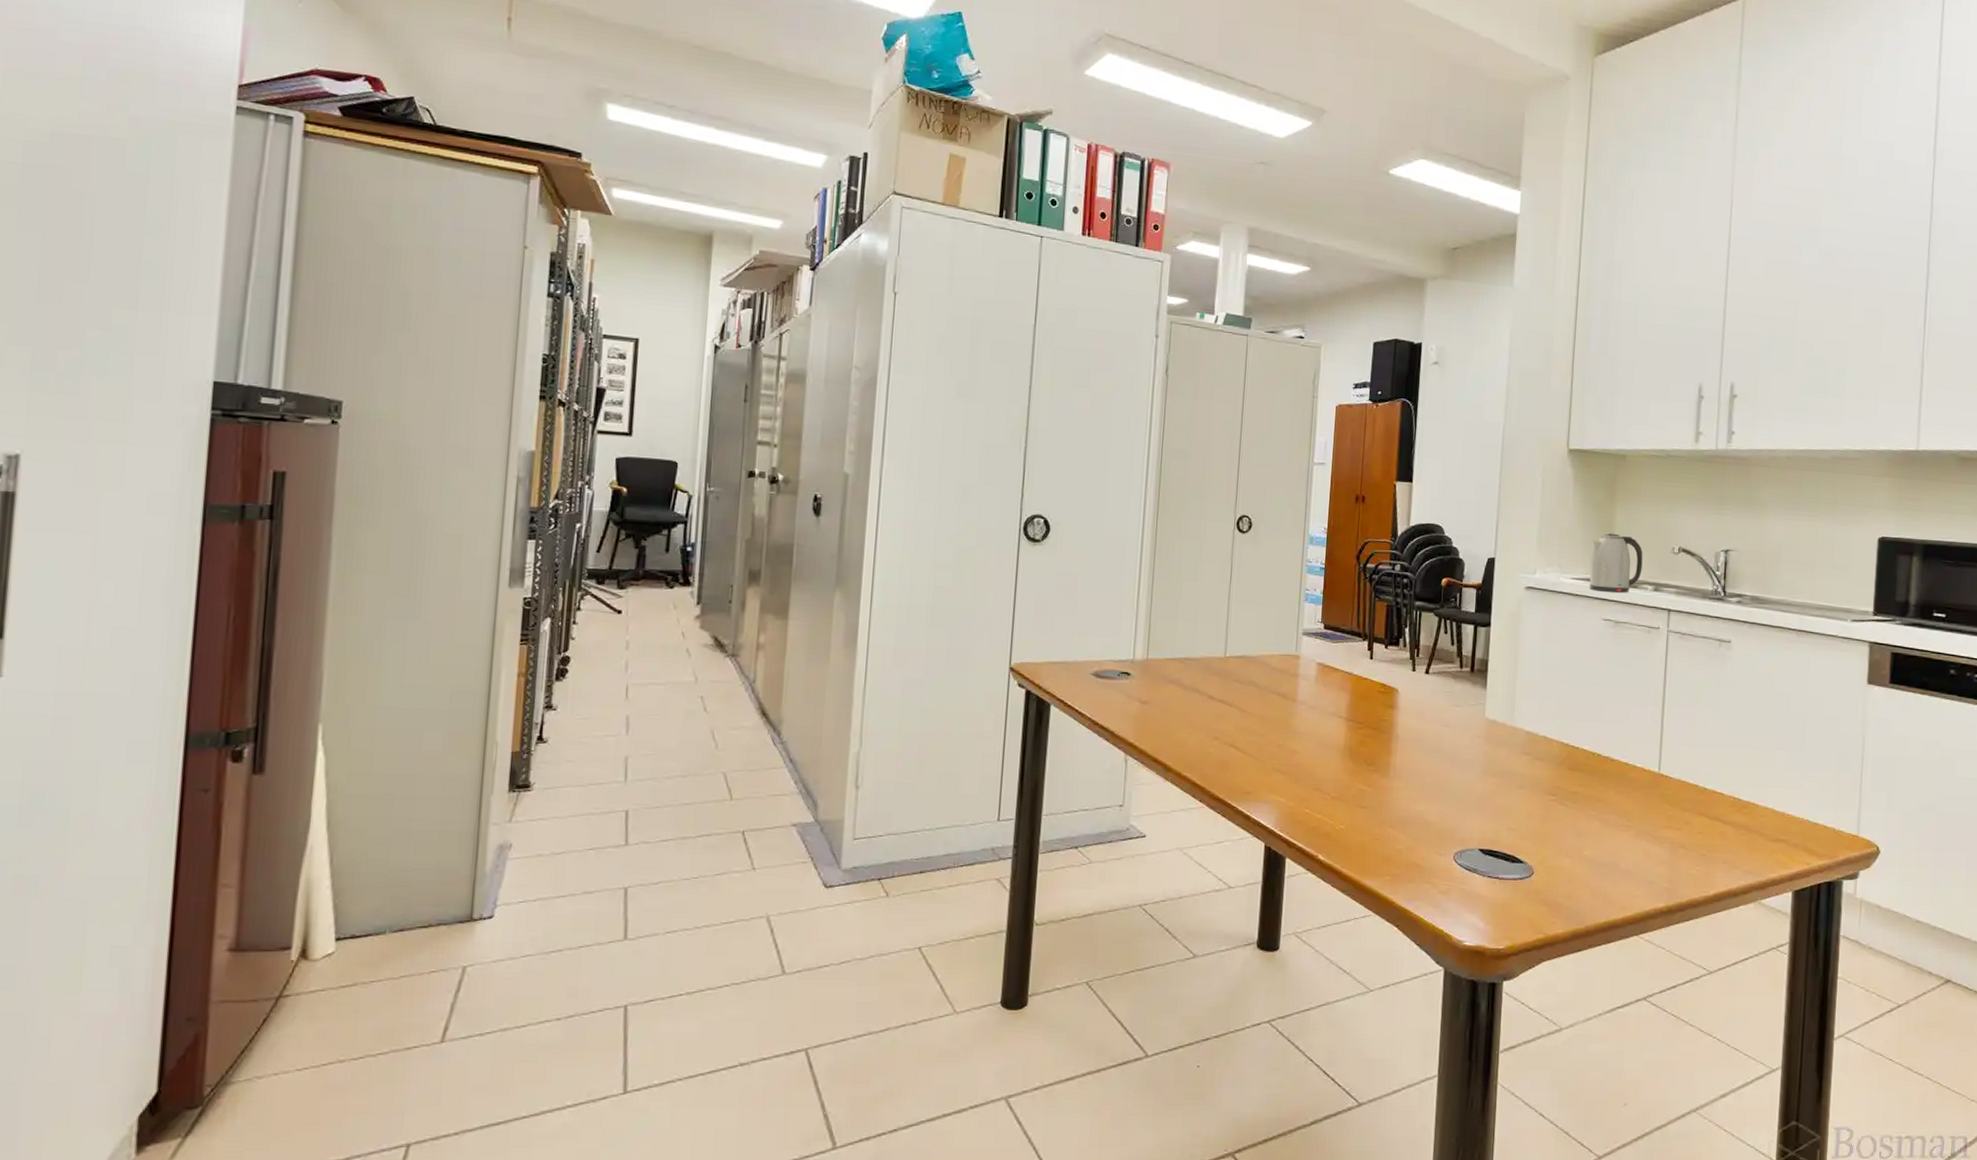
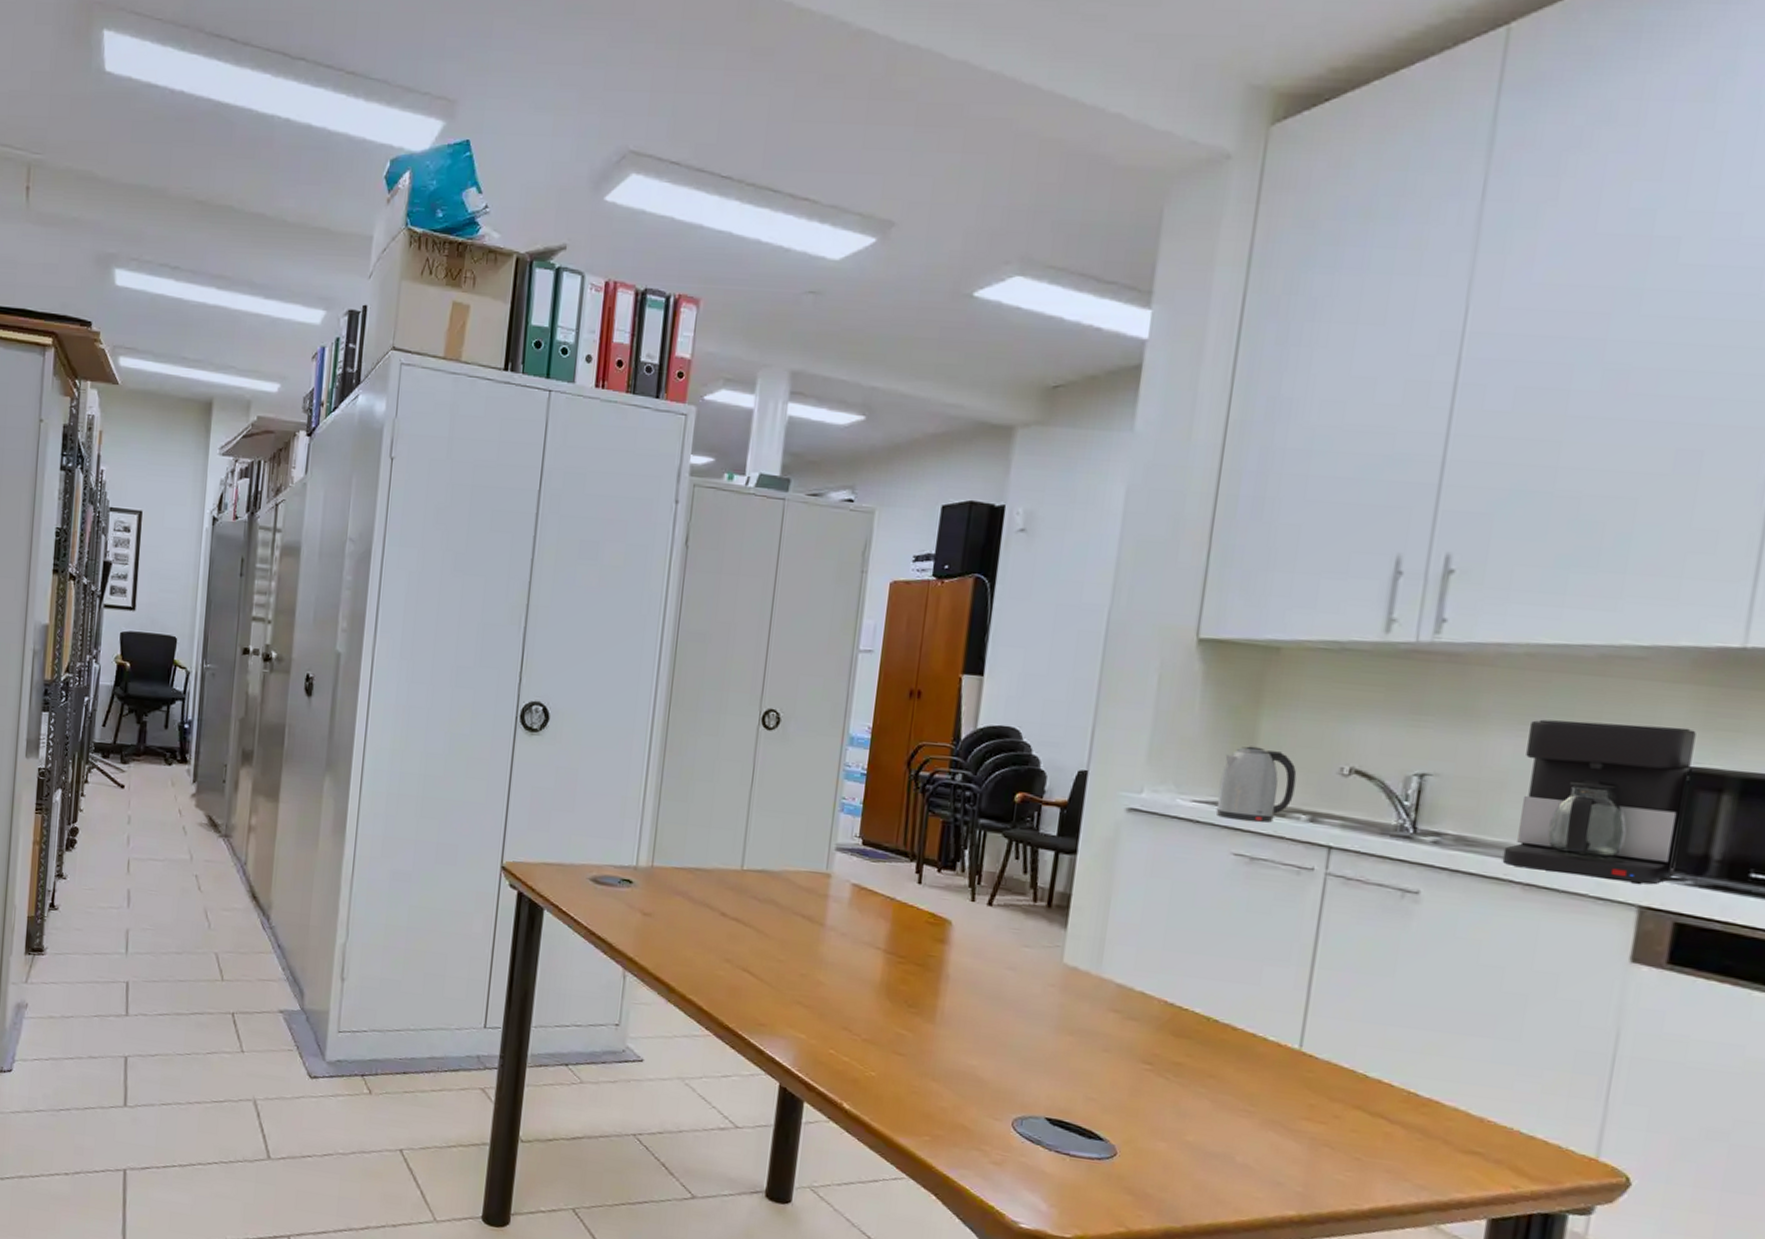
coffee maker: none [1782,506,1894,626] -> present [1502,719,1696,885]

